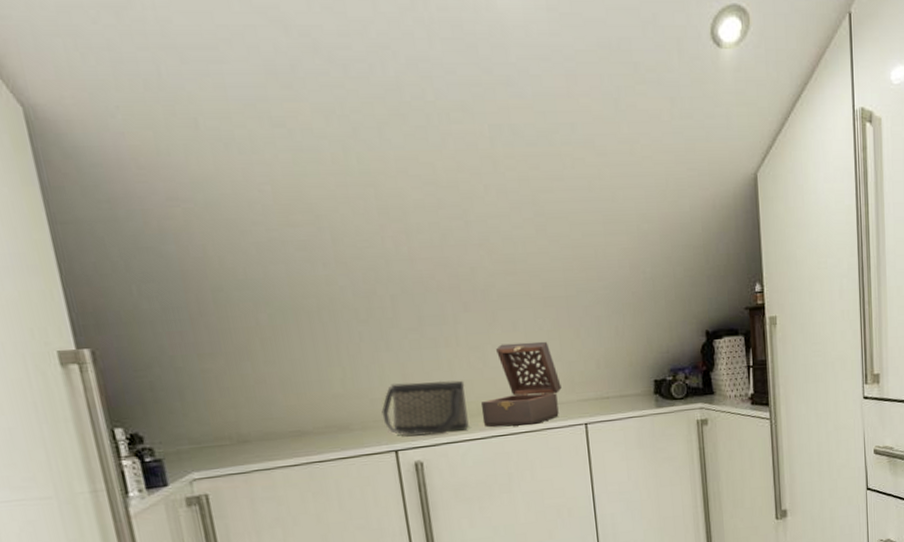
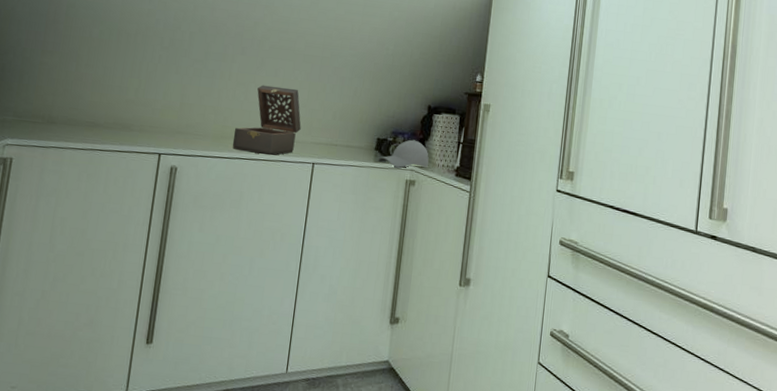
handbag: present [381,380,469,436] -> none [157,100,227,149]
baseball cap: none [660,373,718,410] -> present [378,139,429,168]

